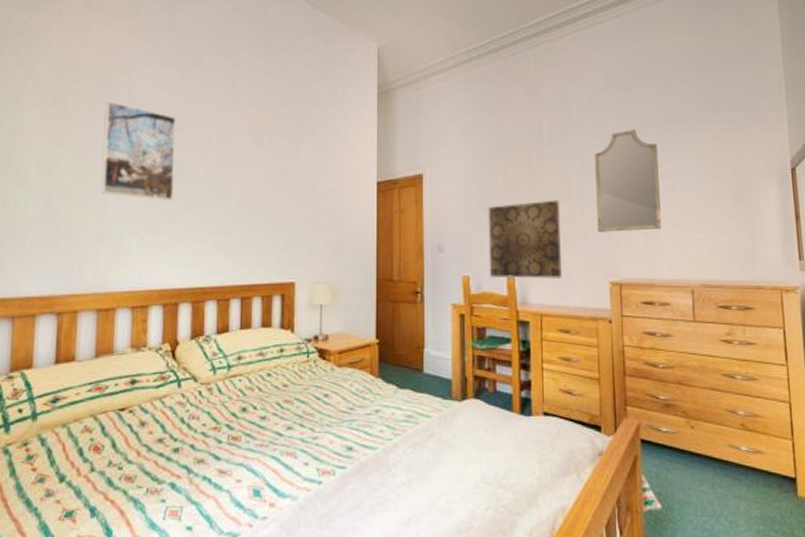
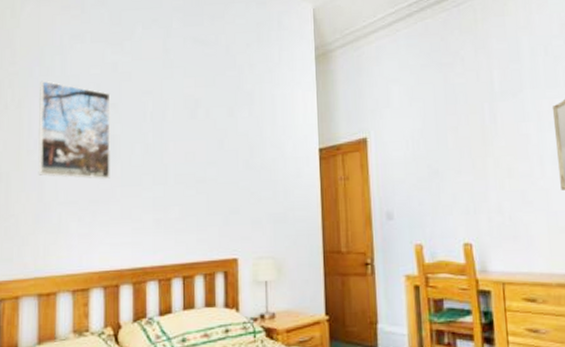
wall art: present [488,200,562,279] -> none [439,158,524,246]

